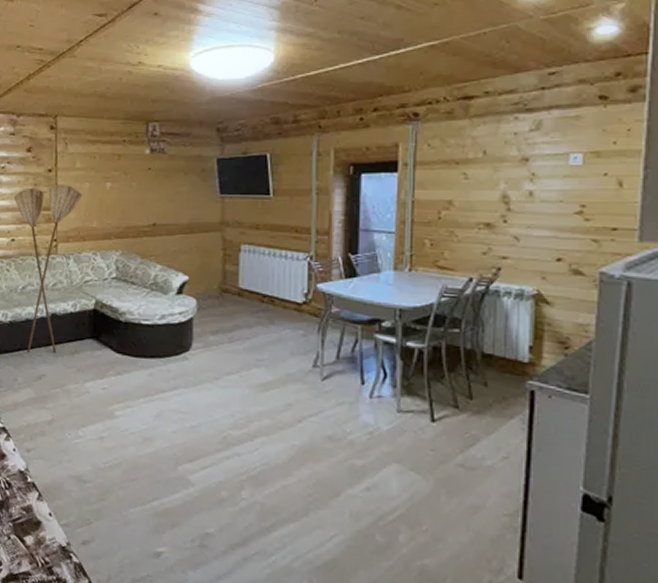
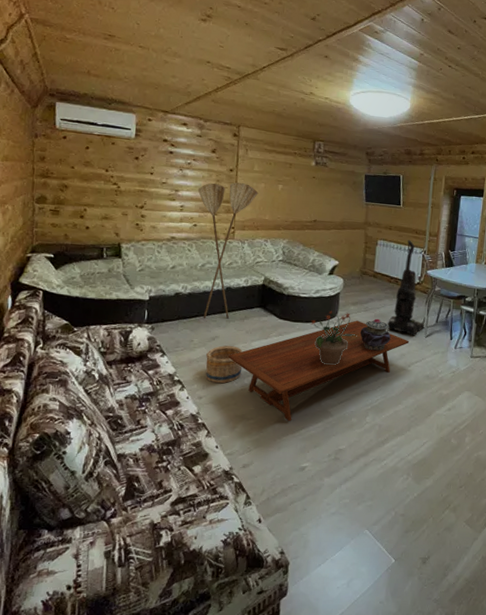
basket: none [32,386,75,434] -> present [205,345,243,384]
coffee table: none [58,355,298,490] -> present [228,320,410,422]
potted plant: none [157,342,221,417] -> present [311,311,357,366]
decorative container: none [224,353,269,399] -> present [360,318,391,351]
vacuum cleaner: none [263,242,319,379] -> present [387,240,425,336]

